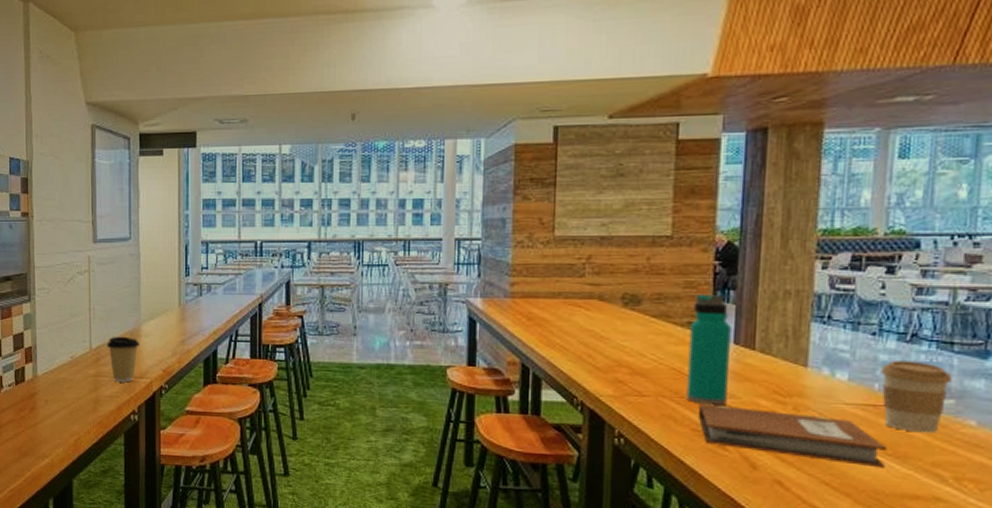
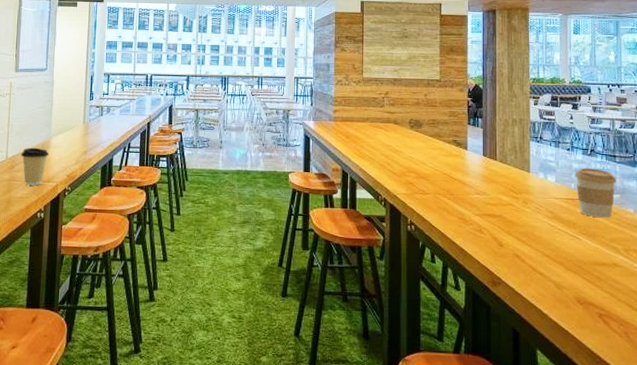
water bottle: present [686,293,731,405] -> none [454,120,481,200]
notebook: present [699,404,887,469] -> none [463,199,583,244]

